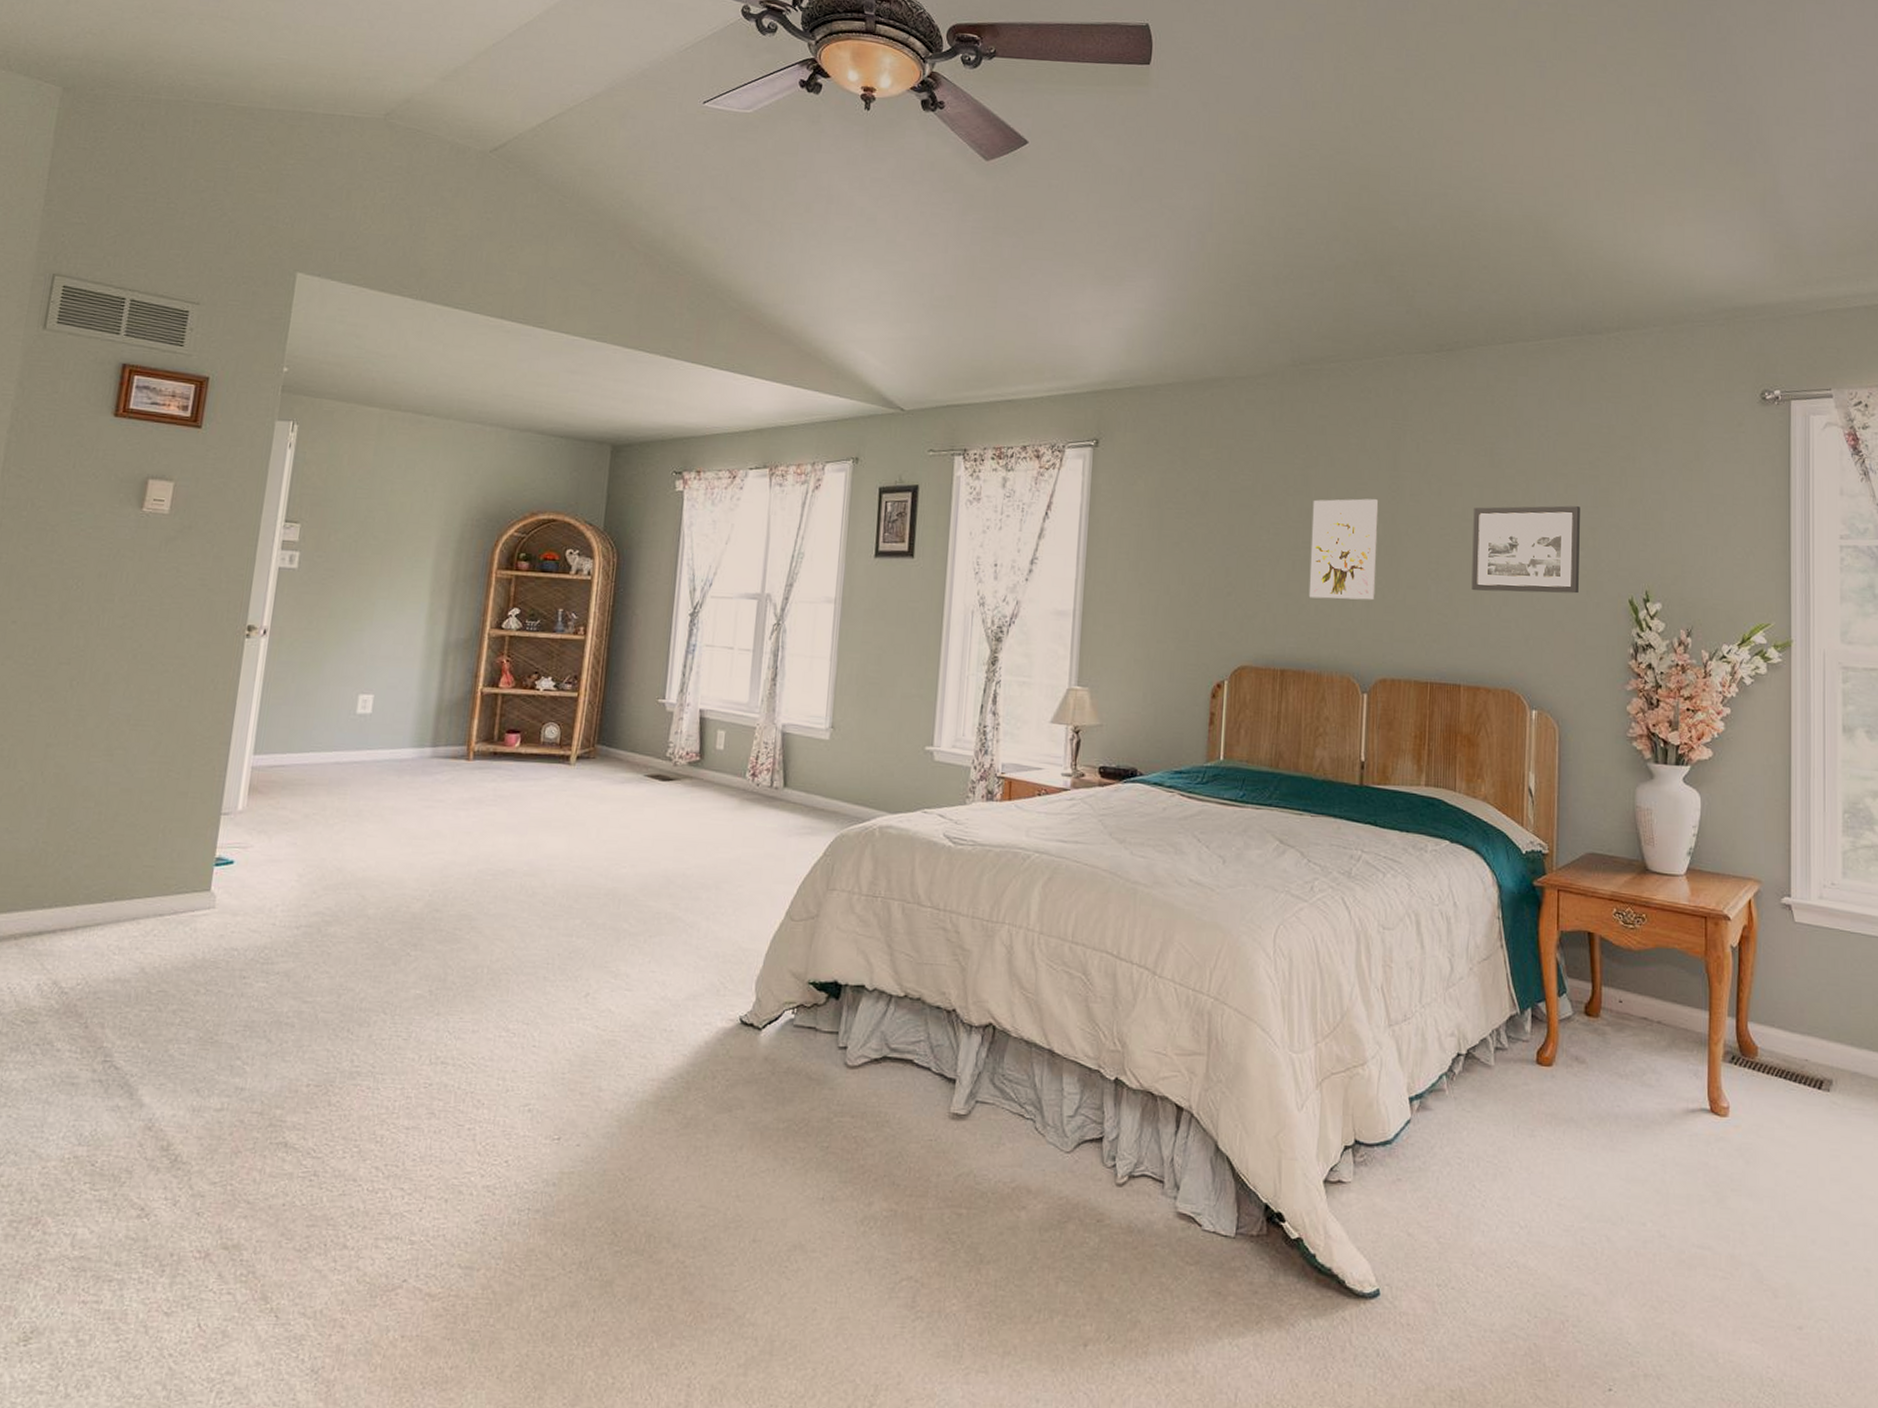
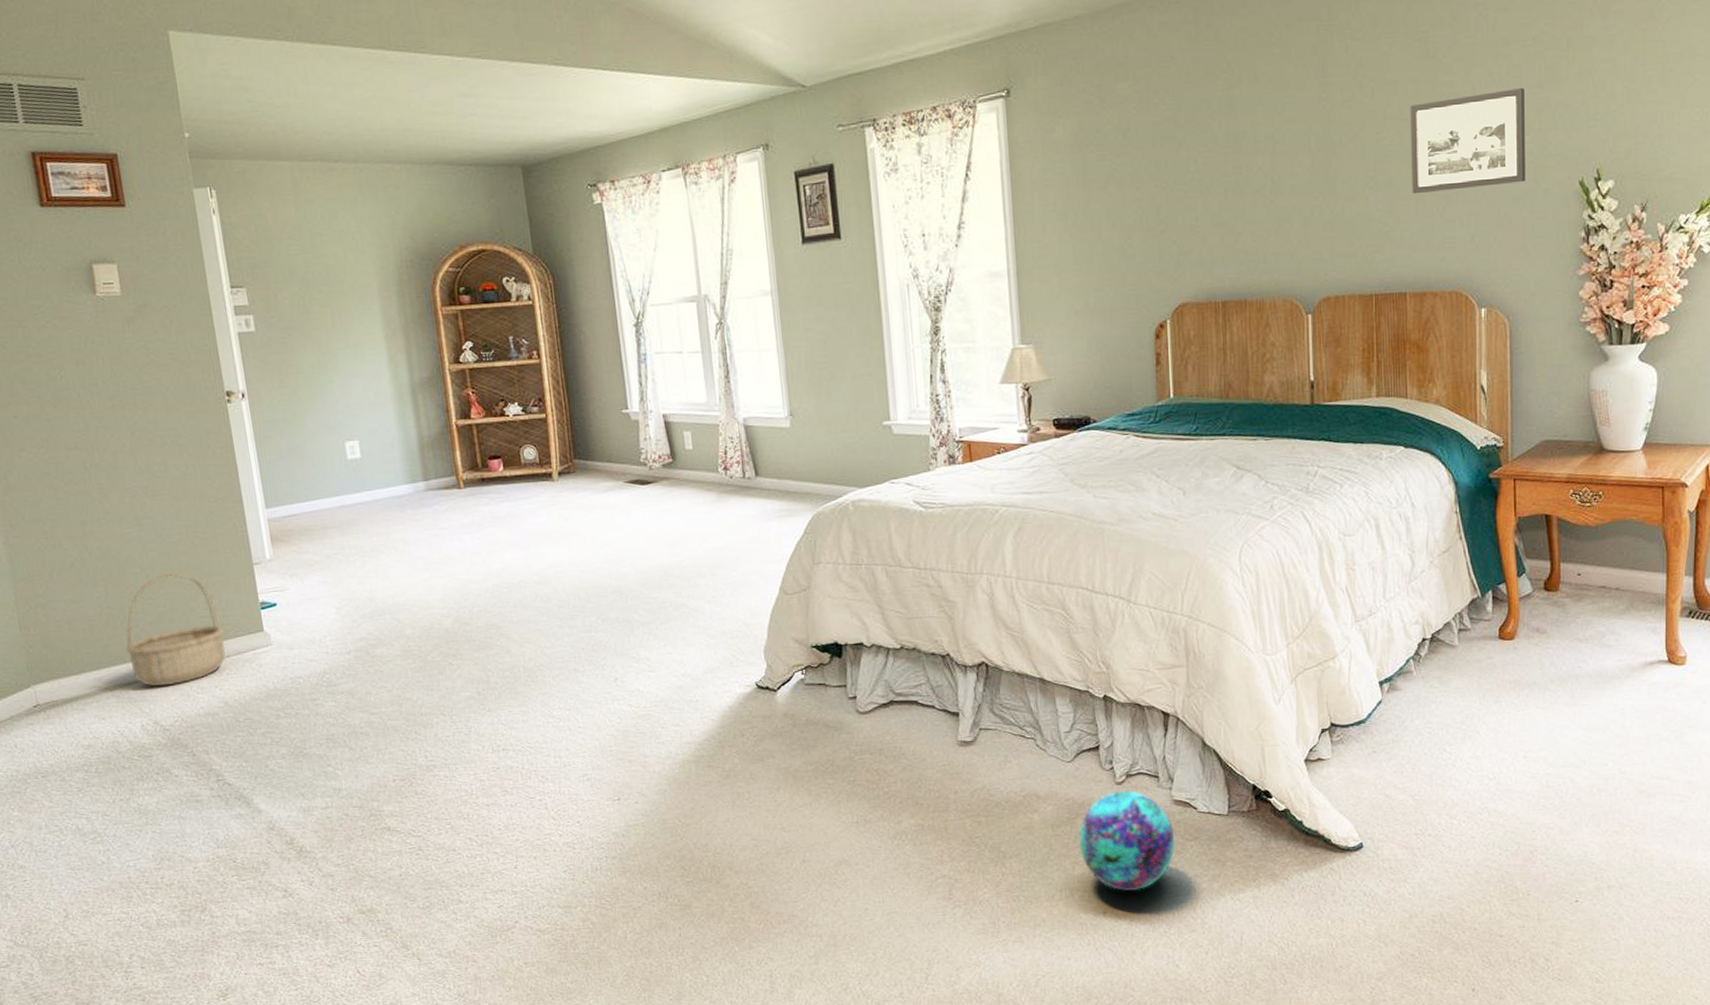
basket: none [47,811,167,941] -> present [125,572,227,687]
decorative ball: none [1066,1194,1174,1321] -> present [1078,790,1175,891]
wall art: present [1308,498,1379,600] -> none [1239,111,1313,225]

